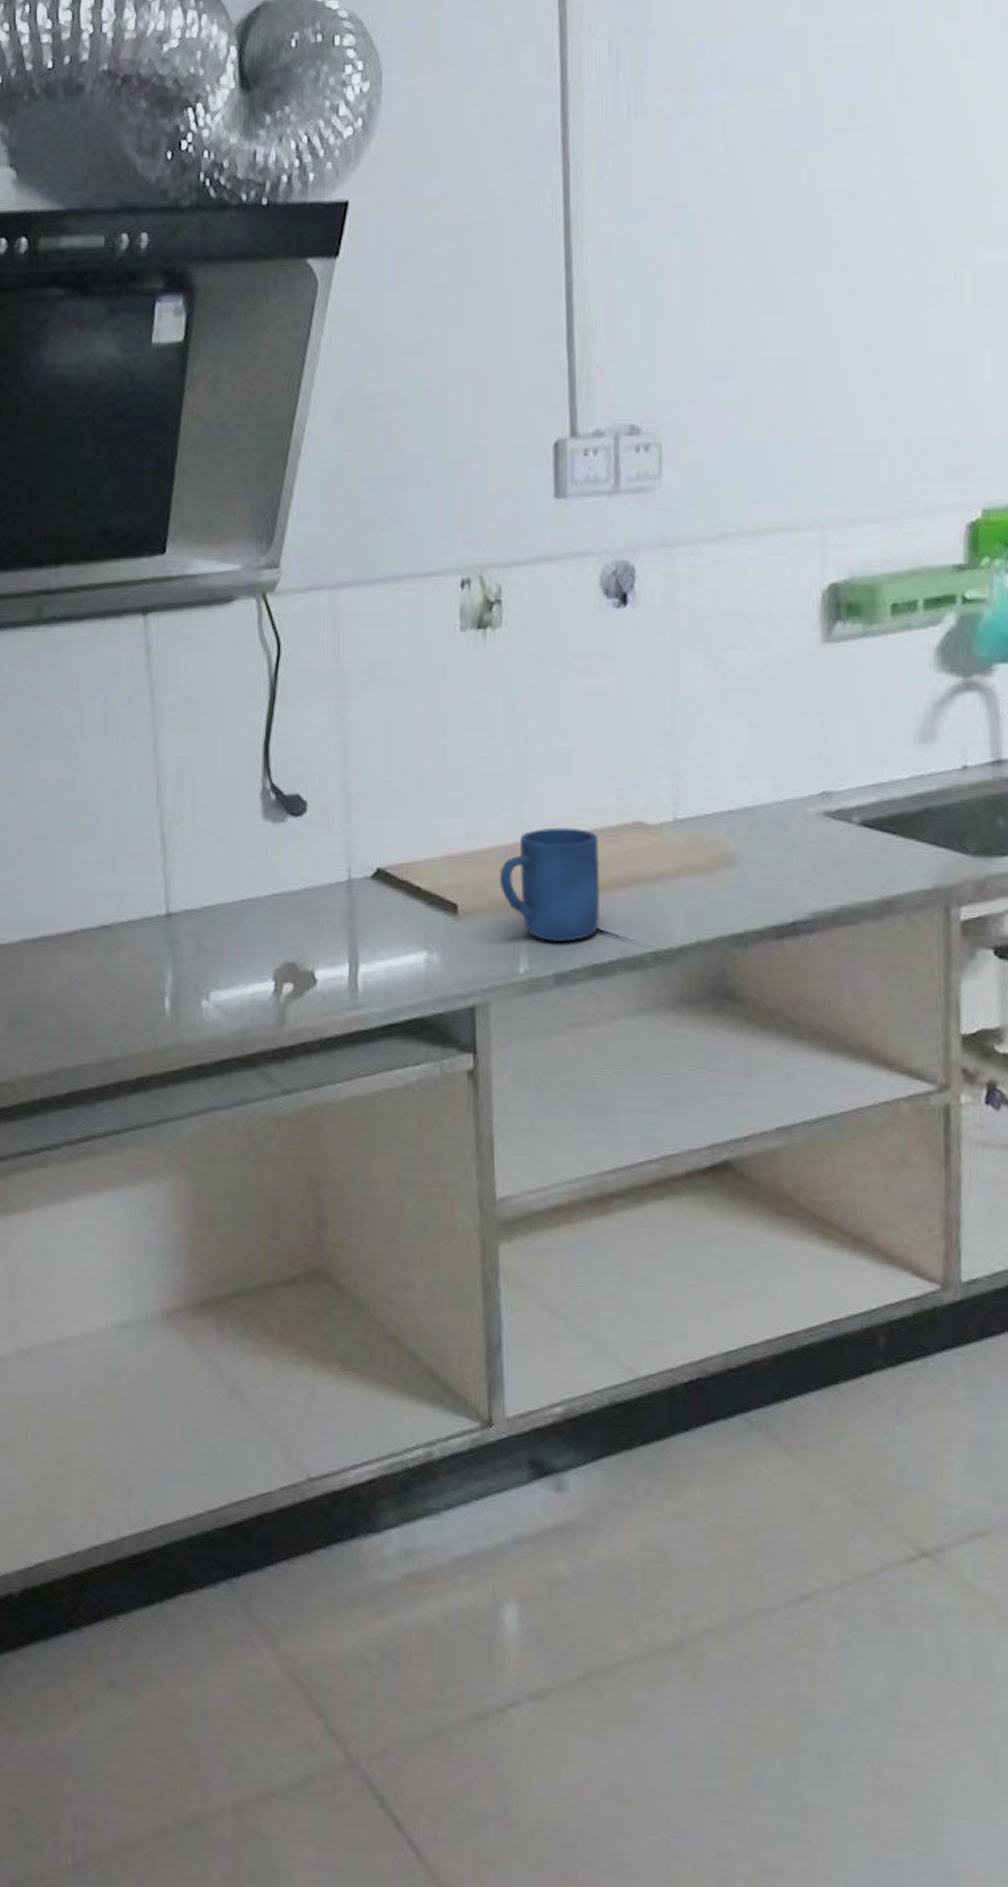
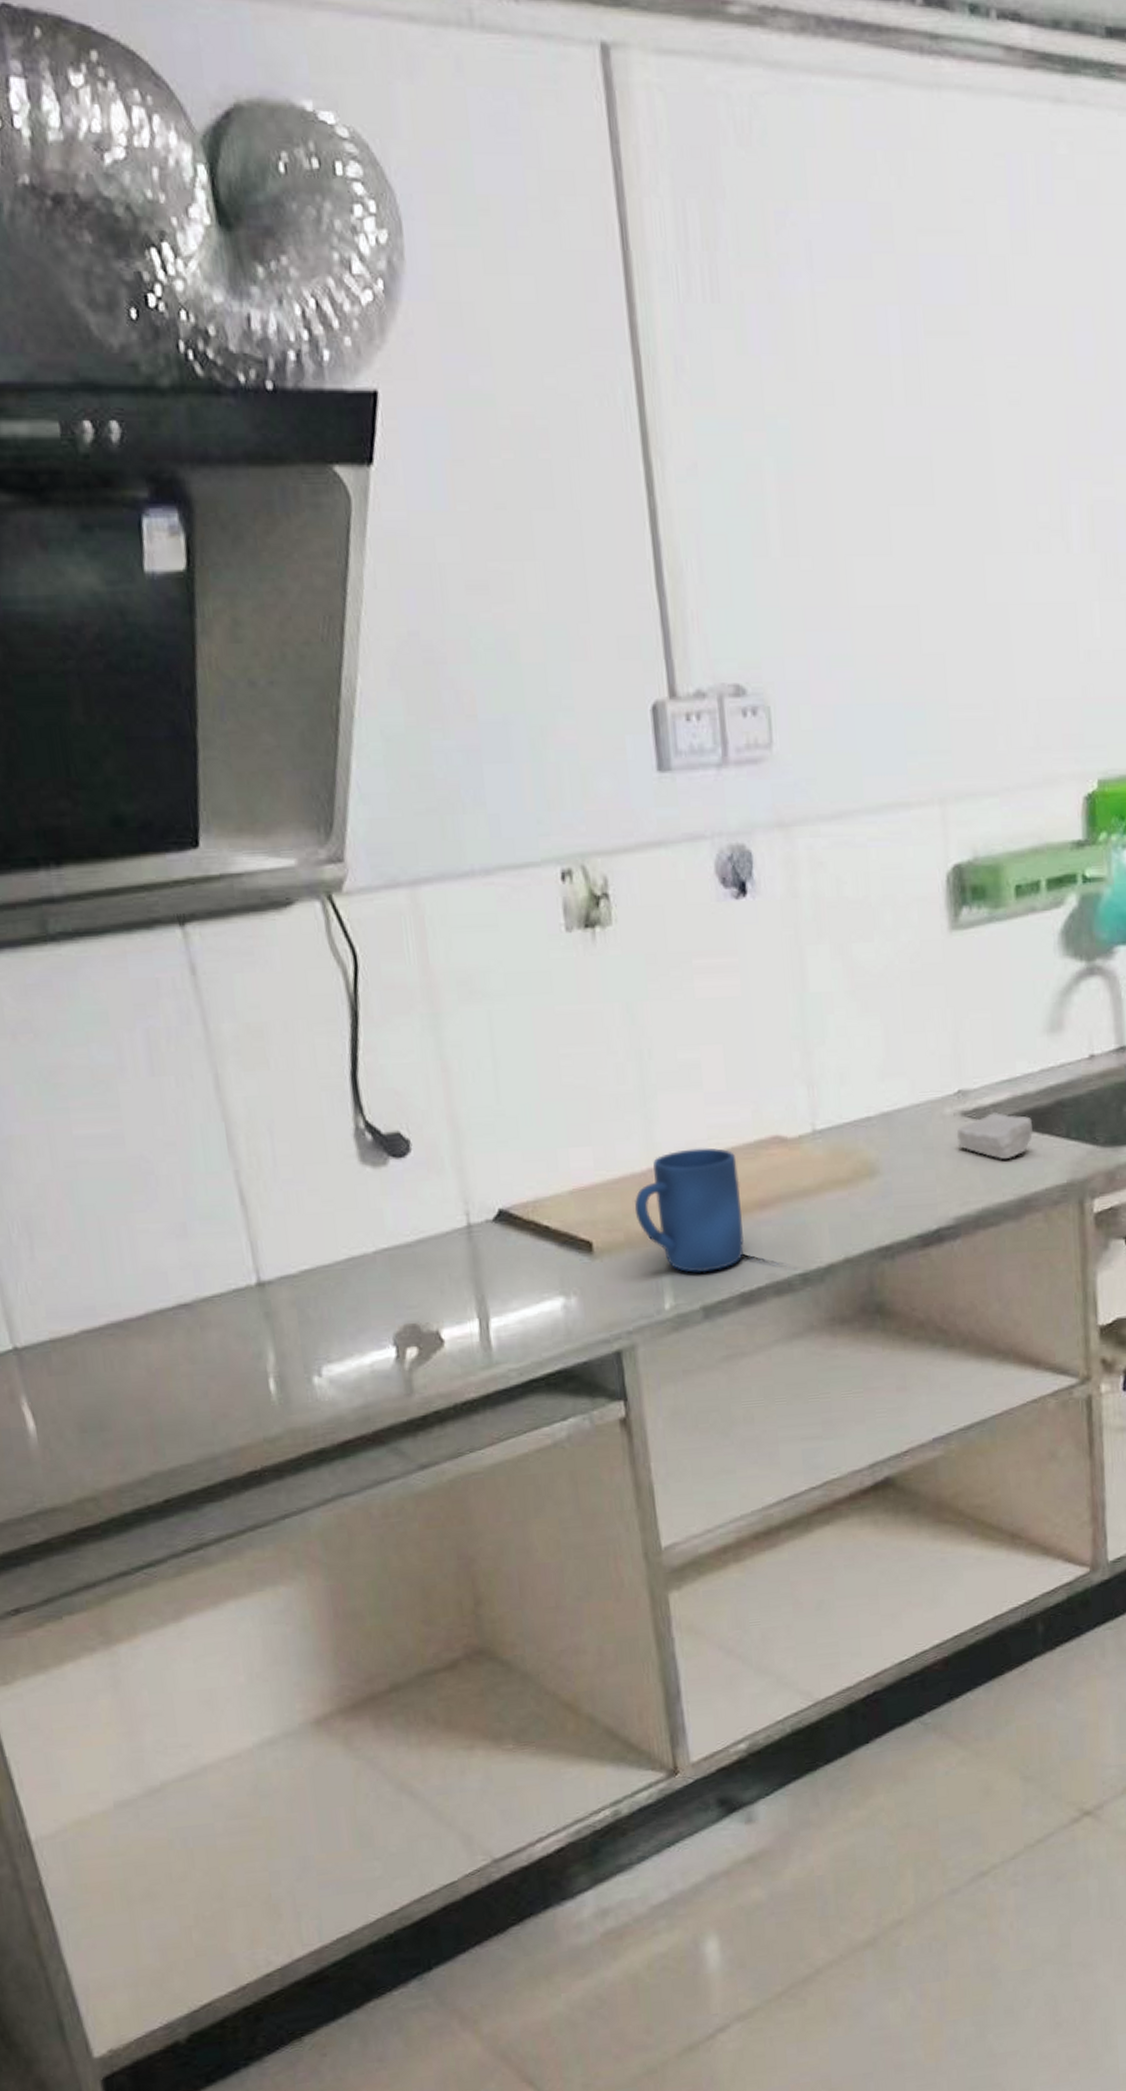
soap bar: none [818,815,898,860] -> present [956,1113,1033,1159]

